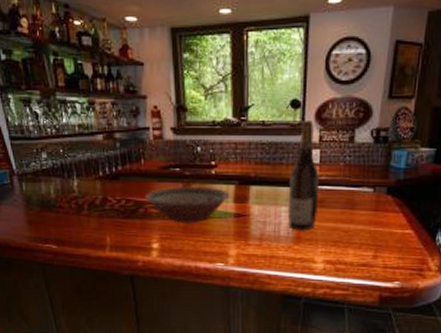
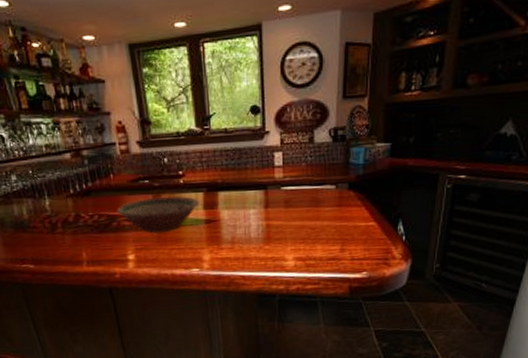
wine bottle: present [287,121,319,231] -> none [255,125,285,232]

